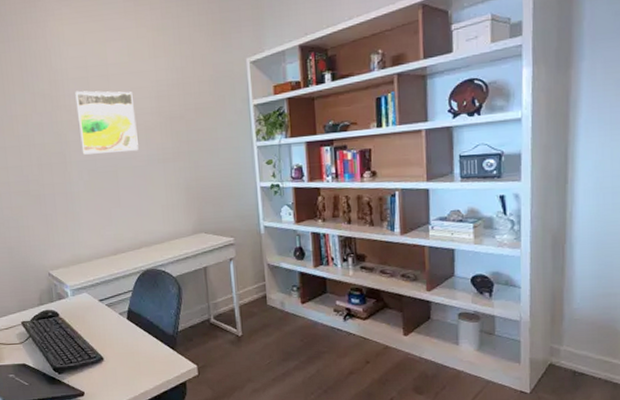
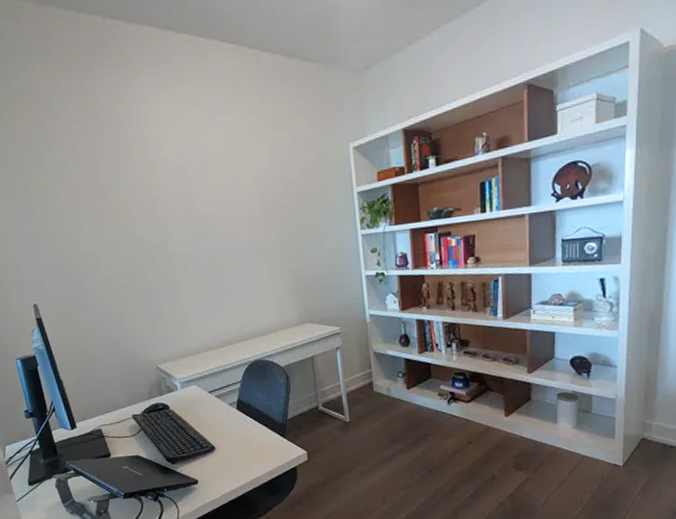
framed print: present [74,90,139,155] -> none [173,180,242,247]

